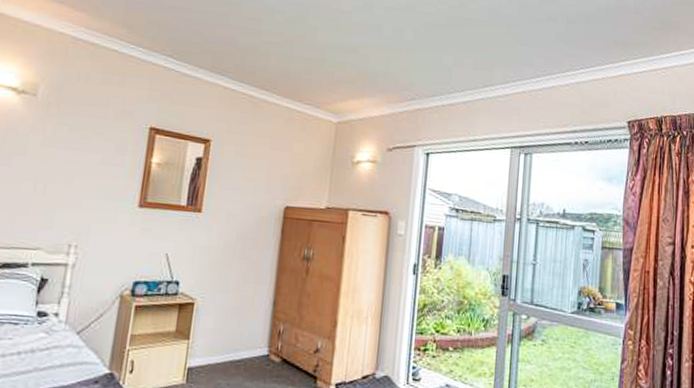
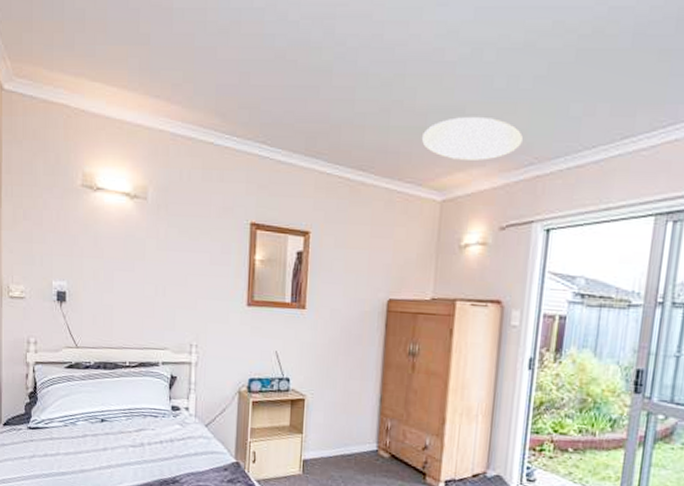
ceiling light: none [321,55,407,93] -> present [422,116,524,161]

